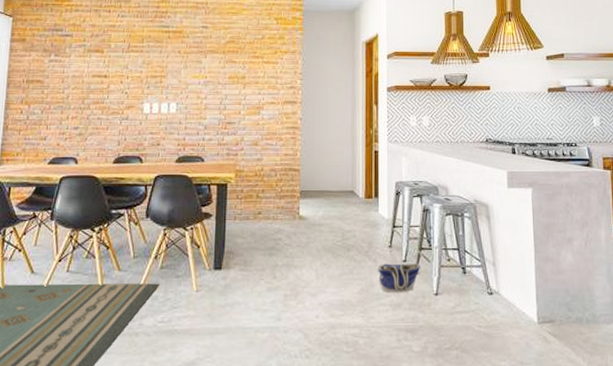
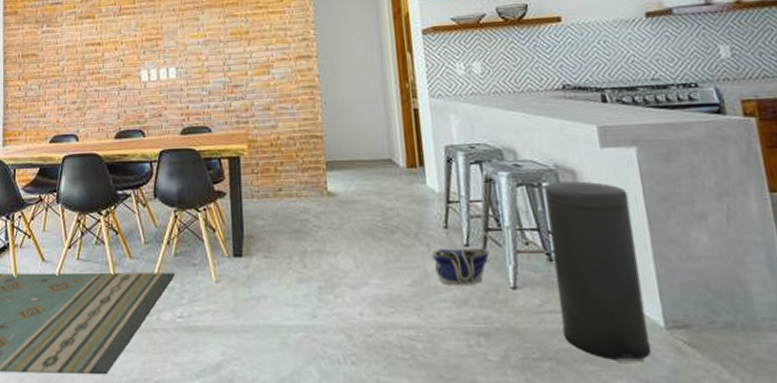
pedal bin: none [465,213,527,350] -> present [544,181,651,364]

